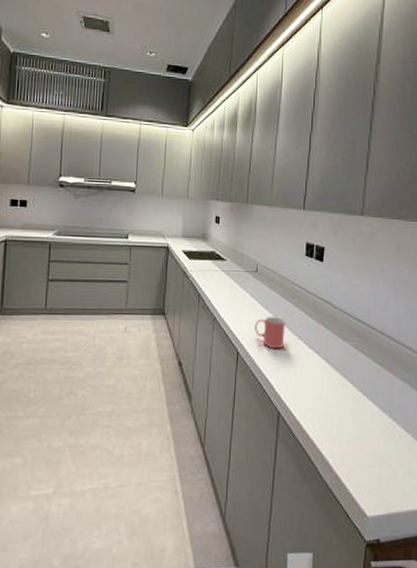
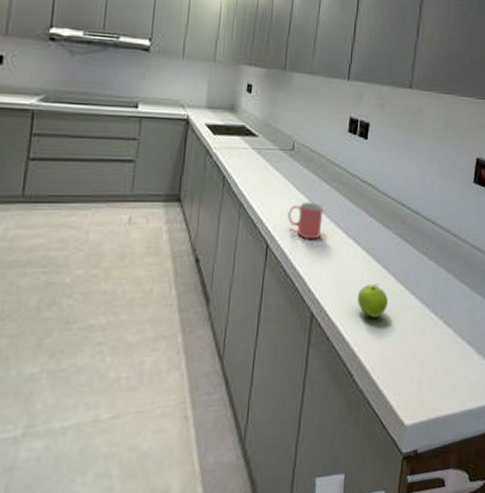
apple: none [318,389,347,419] -> present [357,283,388,318]

